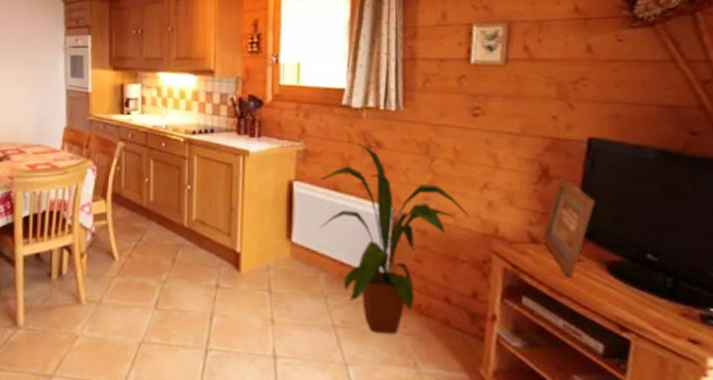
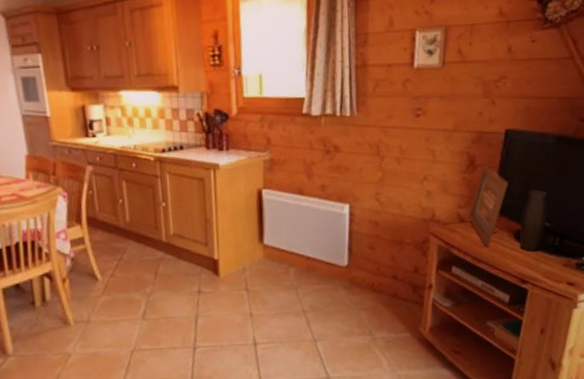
house plant: present [320,143,470,334] -> none [287,149,413,312]
vase: none [614,213,653,292] -> present [519,190,548,252]

